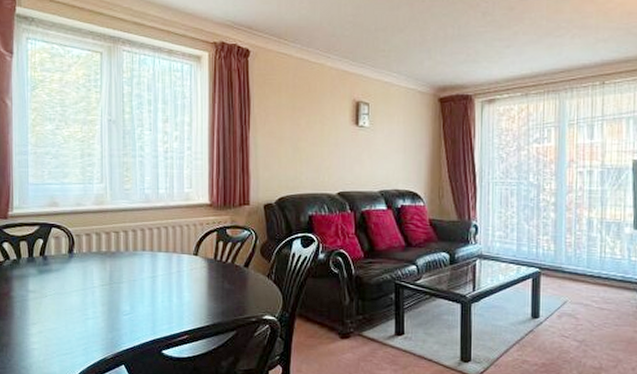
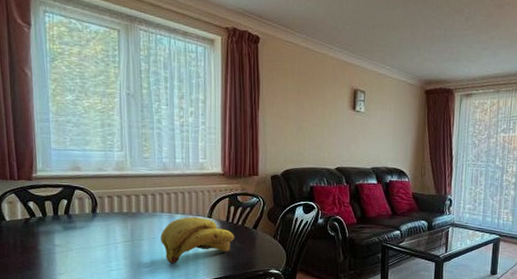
banana bunch: none [142,255,224,310] -> present [161,217,235,264]

